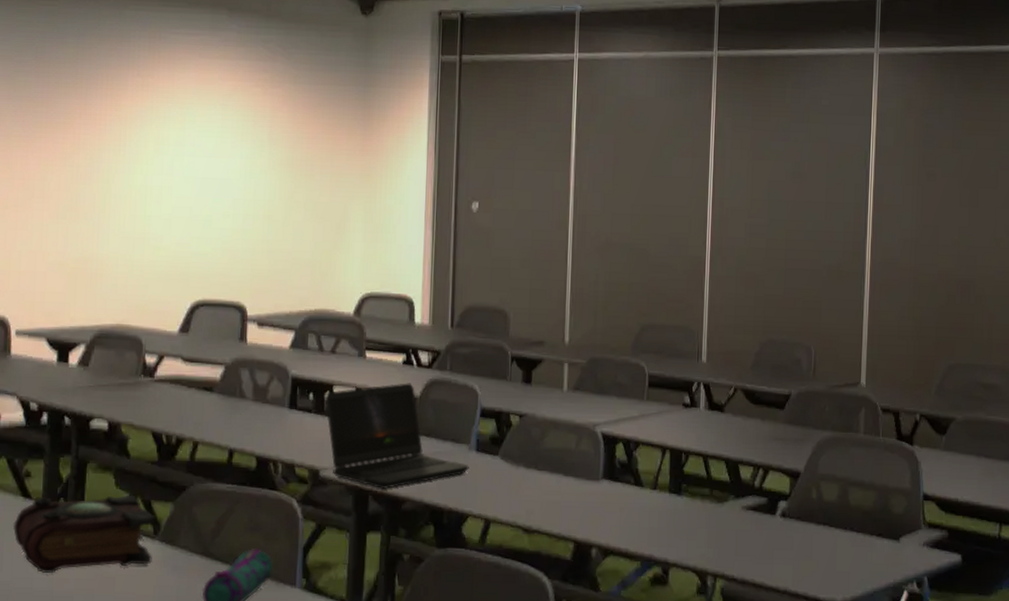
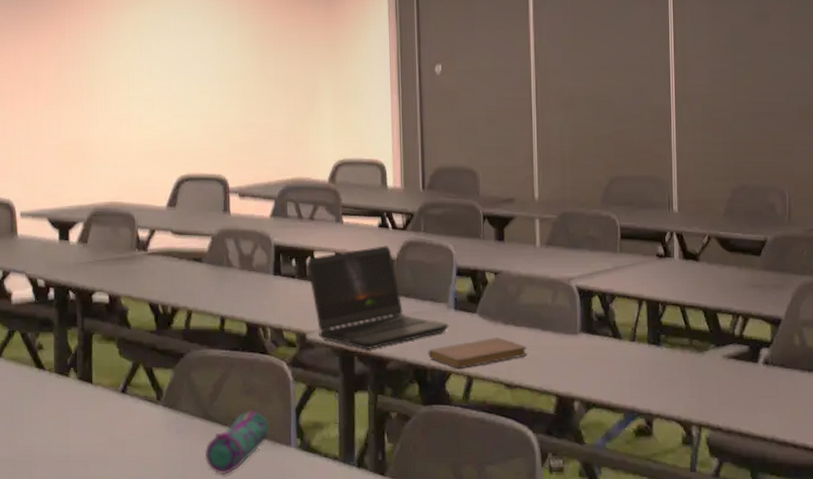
book: present [12,494,156,573] -> none [30,363,158,439]
notebook: none [446,481,548,512] -> present [428,337,527,369]

